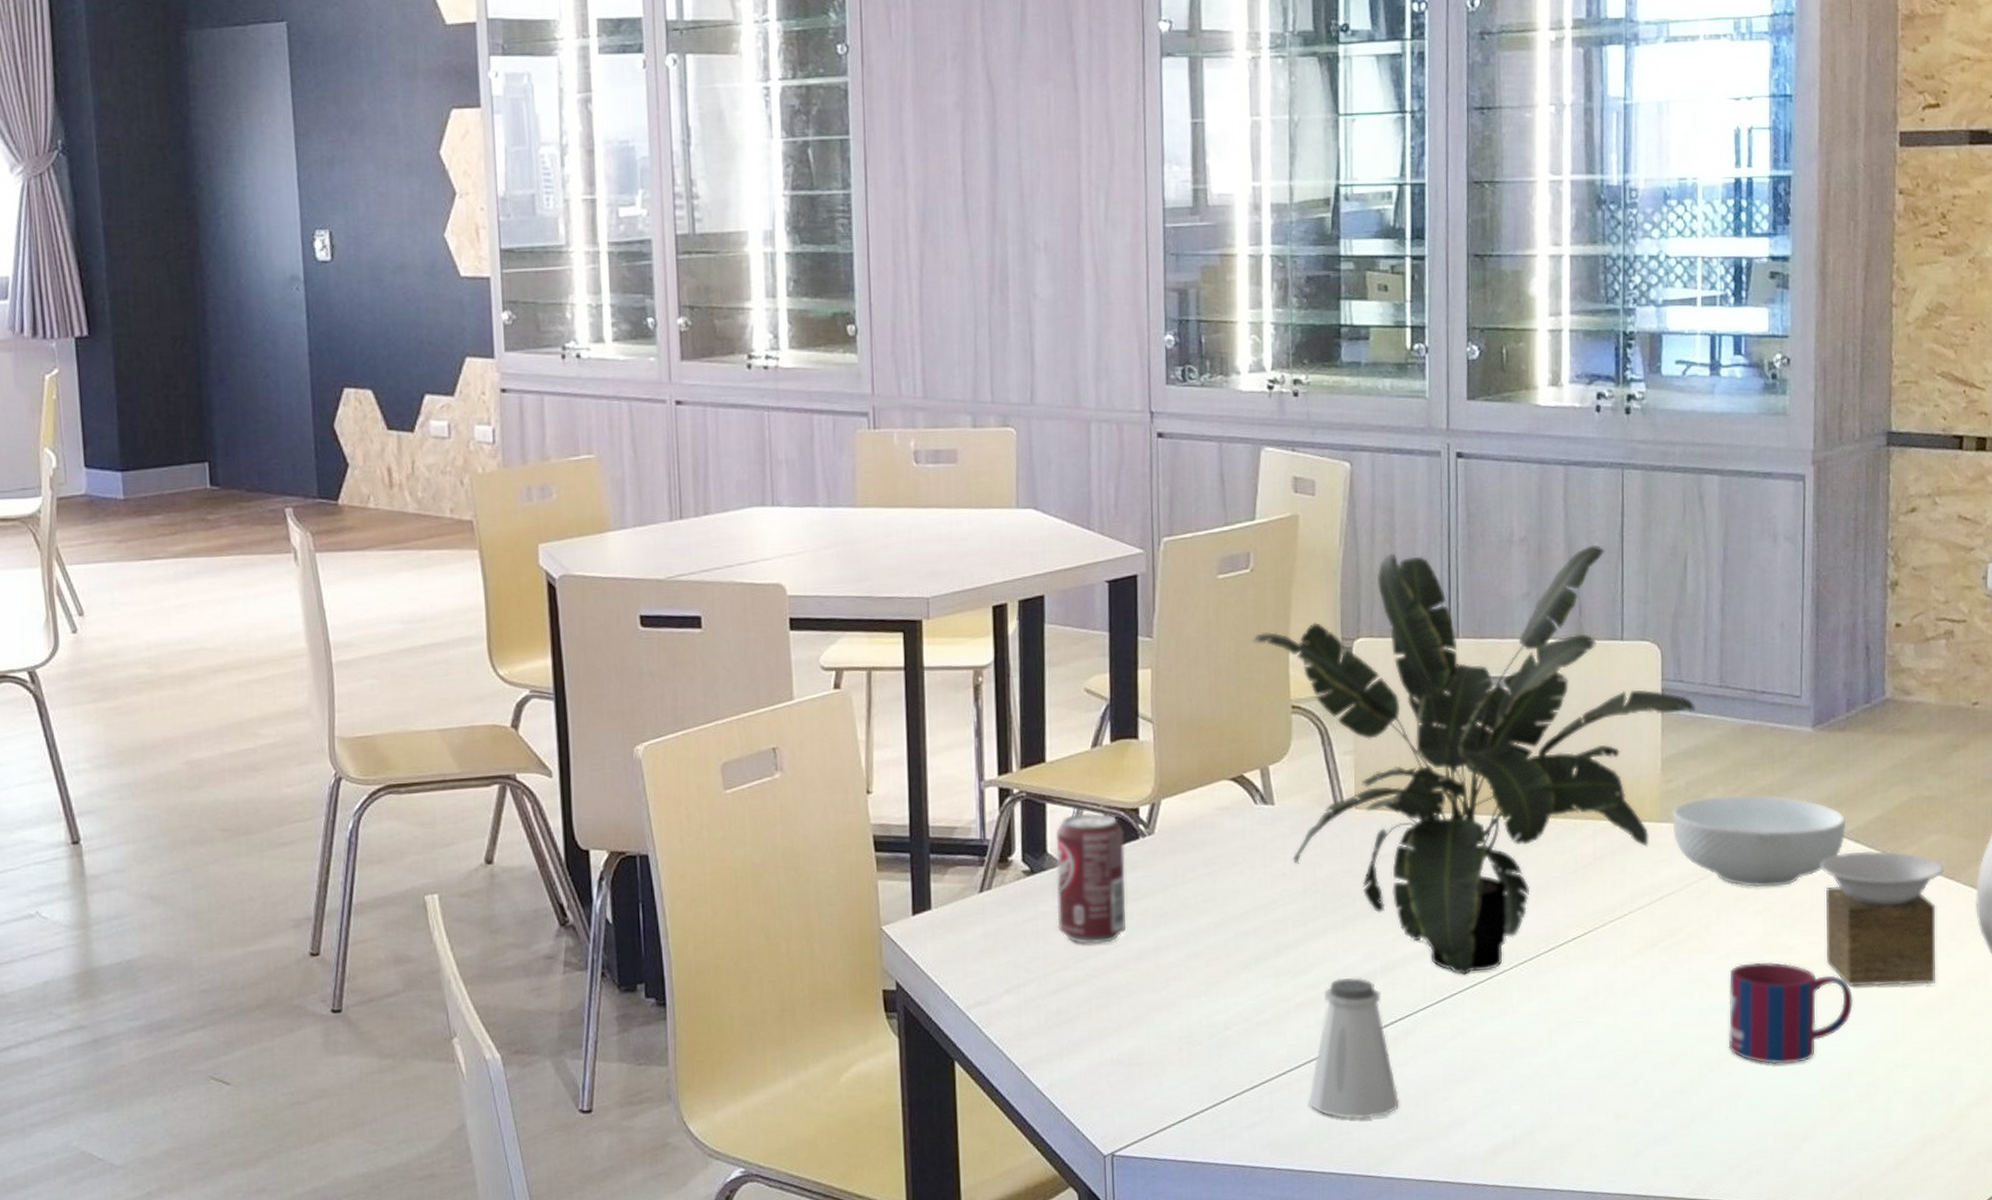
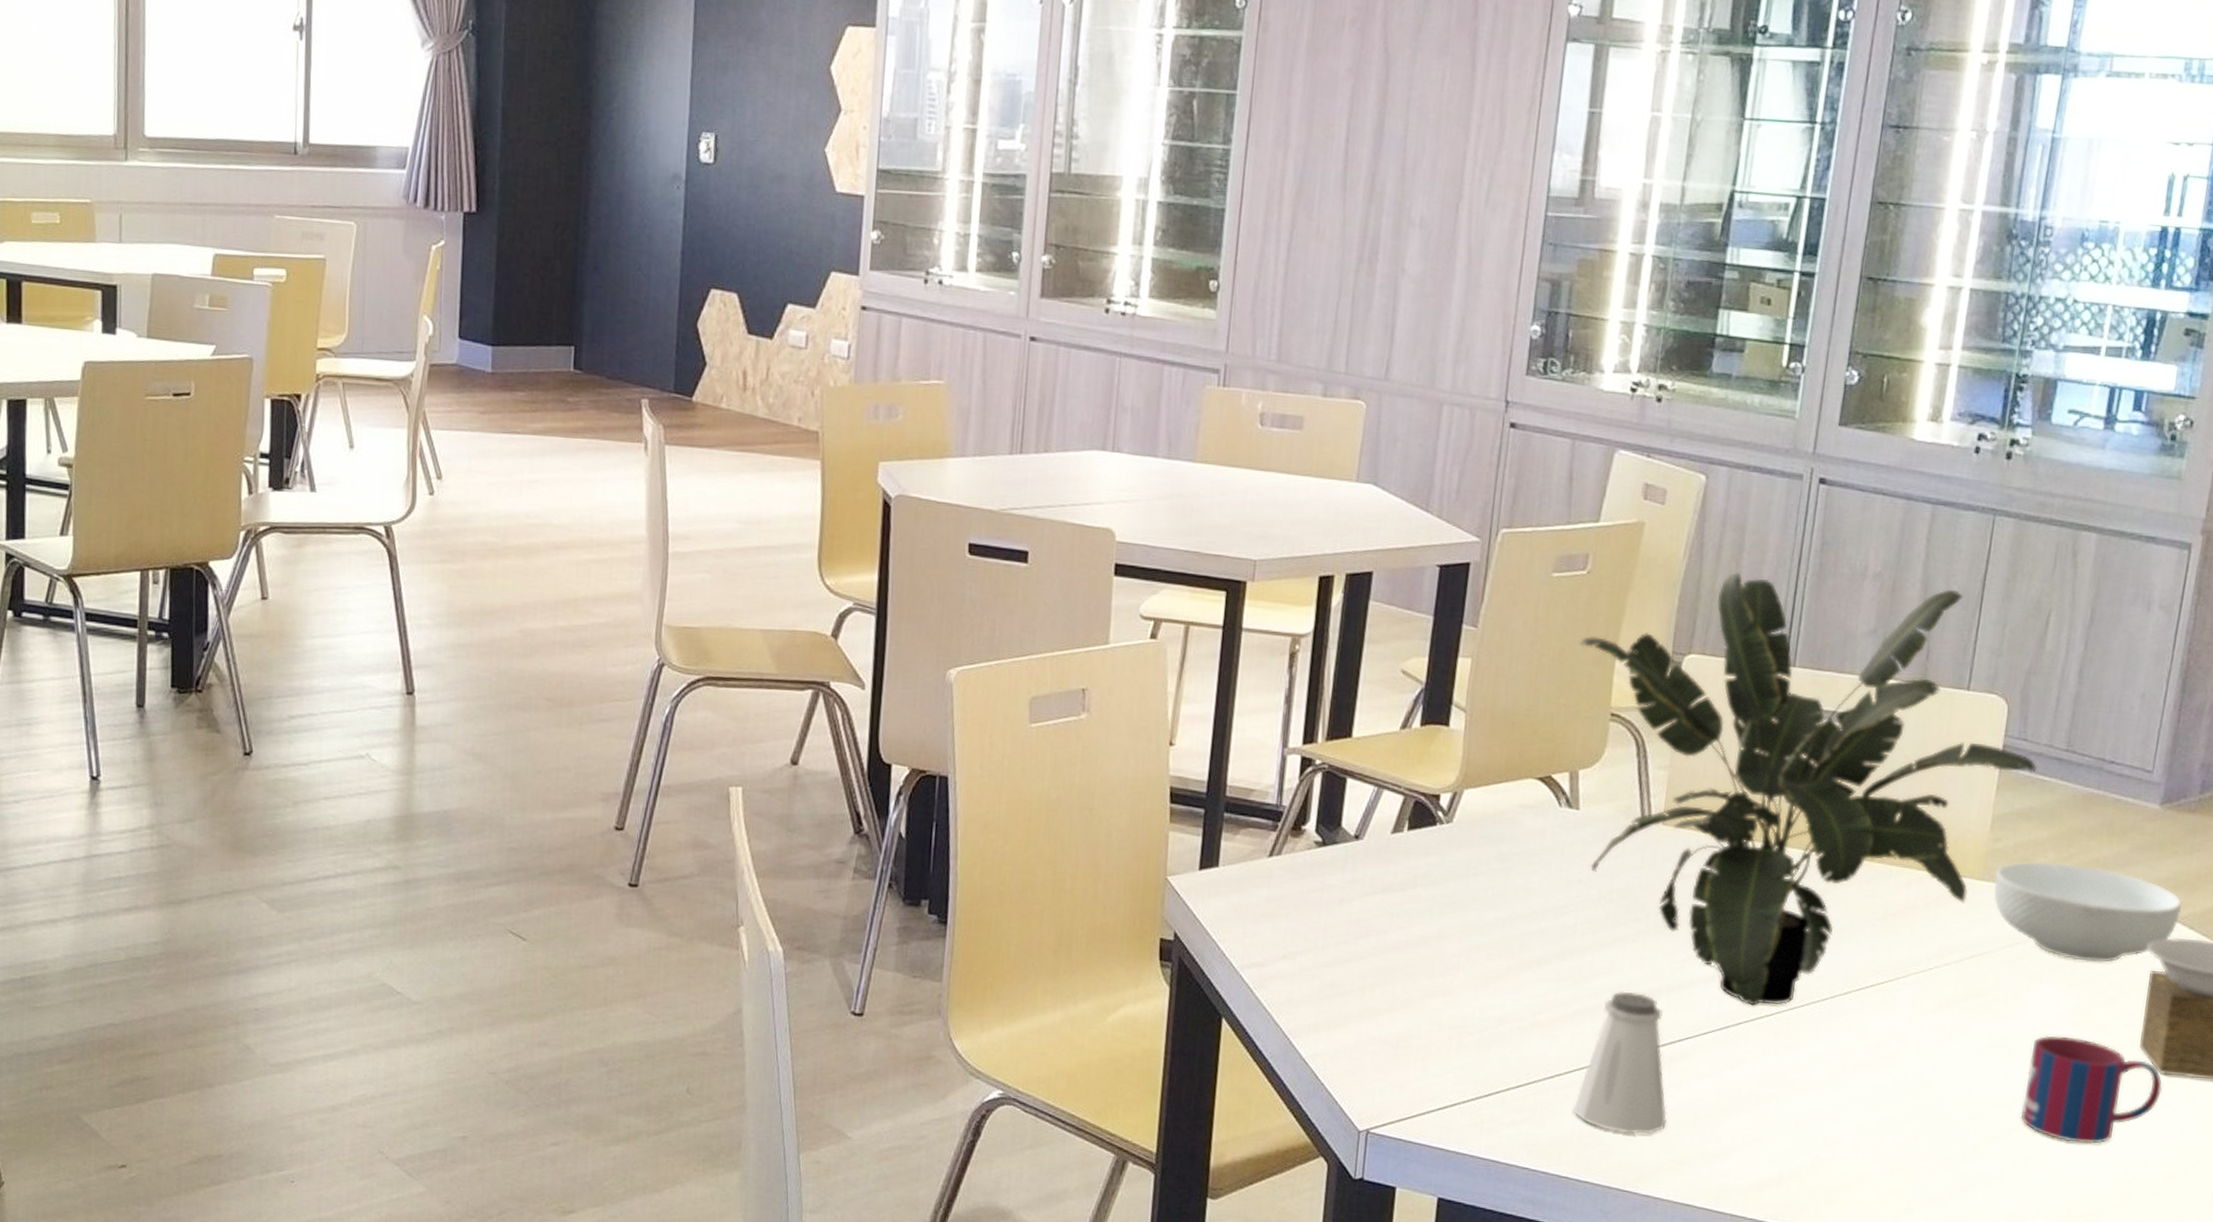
soda can: present [1056,812,1126,944] -> none [1342,792,1422,924]

